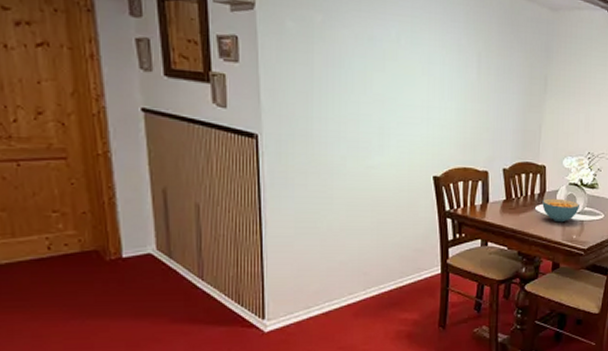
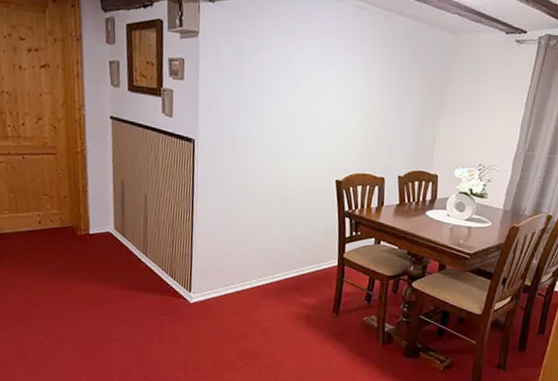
cereal bowl: present [542,198,581,223] -> none [432,204,469,228]

